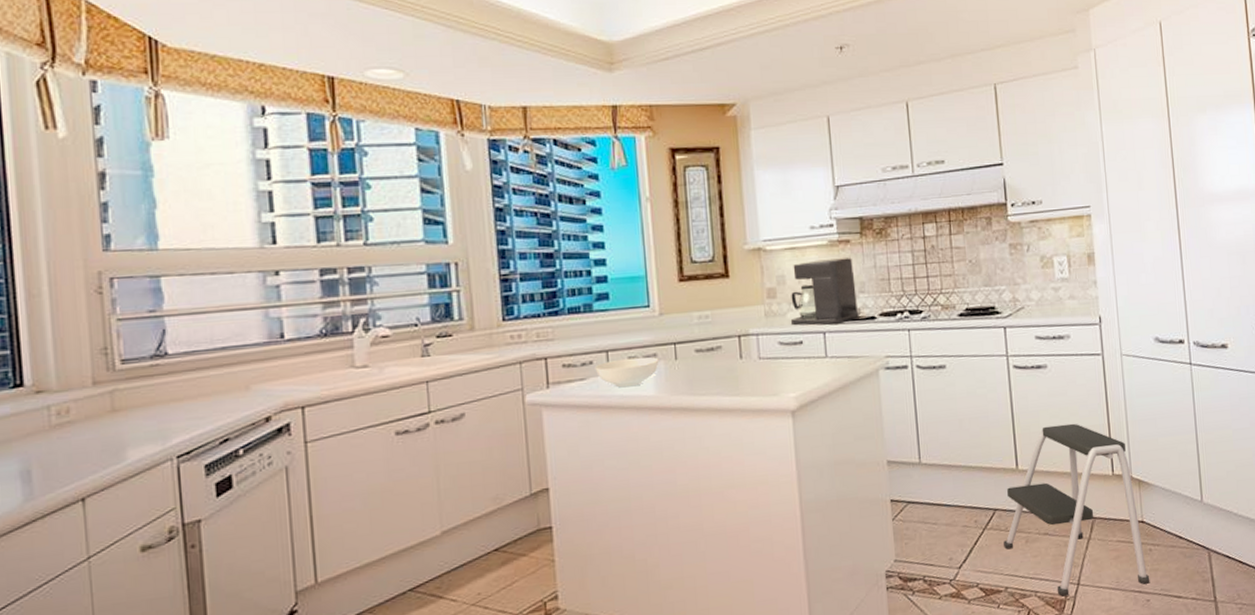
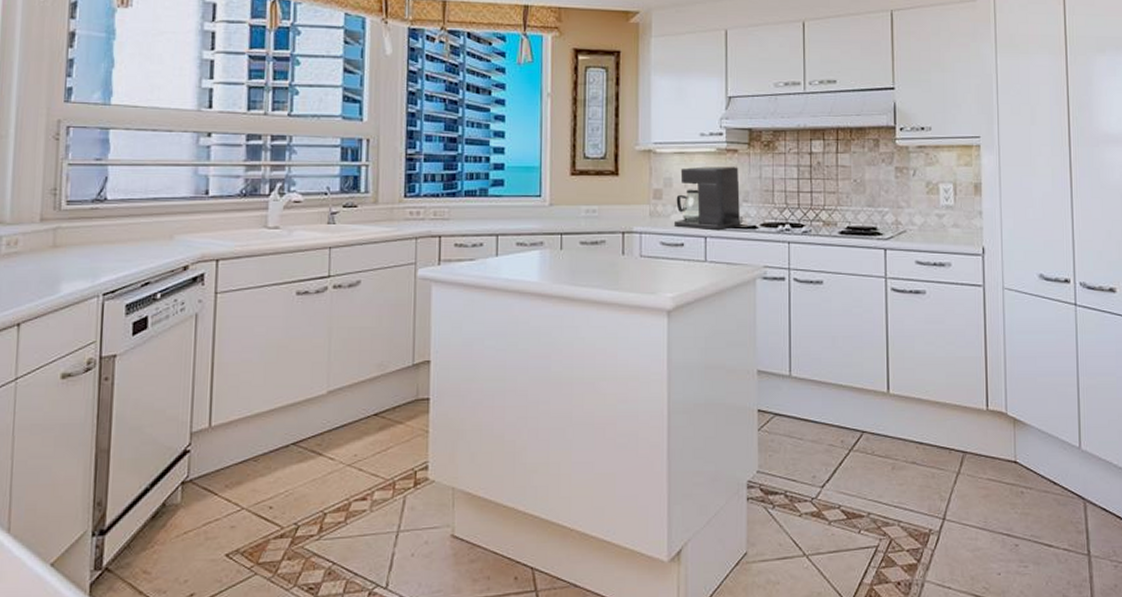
bowl: present [594,356,659,388] -> none [484,244,545,271]
step stool: present [1004,423,1150,597] -> none [869,352,1020,530]

